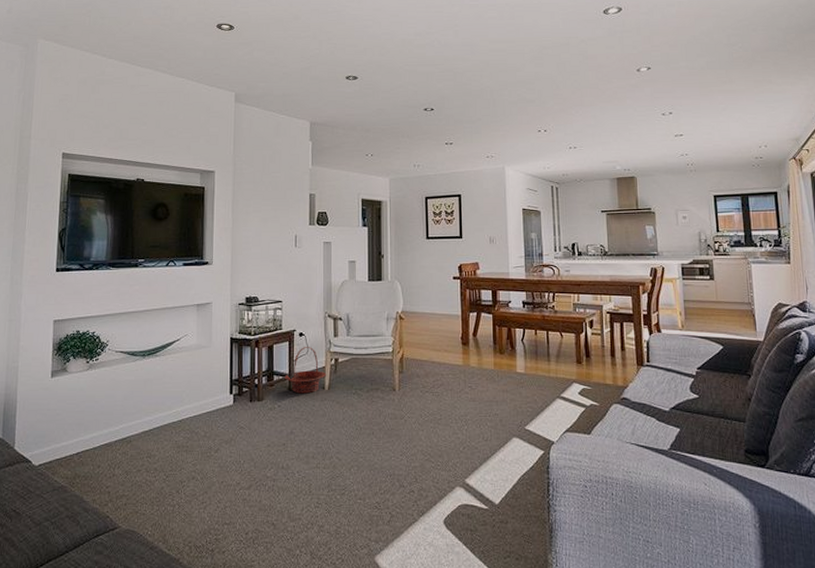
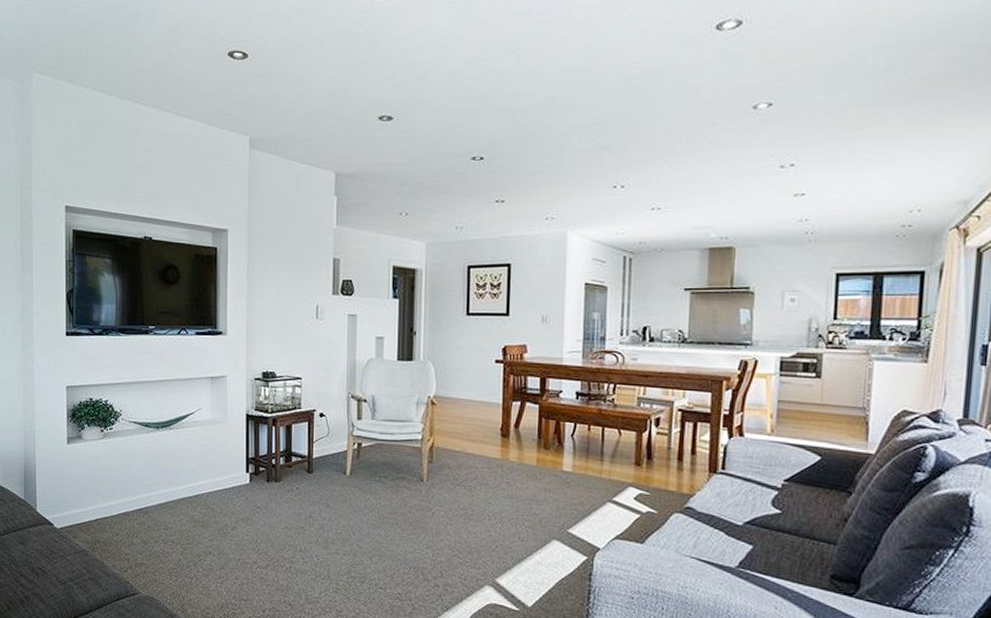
basket: present [284,347,327,394] -> none [303,428,349,478]

